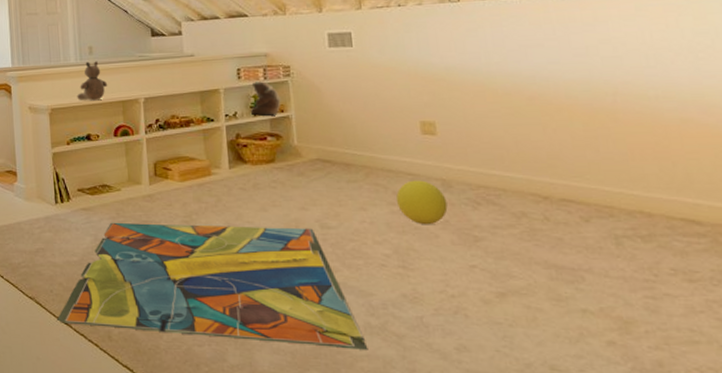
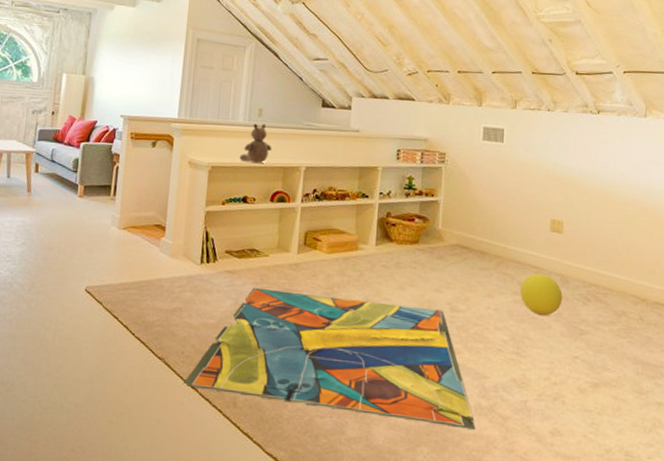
stuffed animal: present [250,80,281,116] -> none [403,163,433,199]

